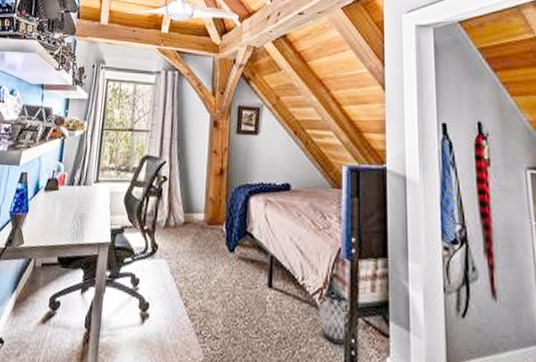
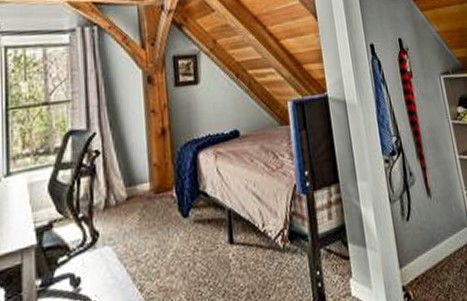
wastebasket: present [318,290,349,345] -> none [281,229,312,282]

